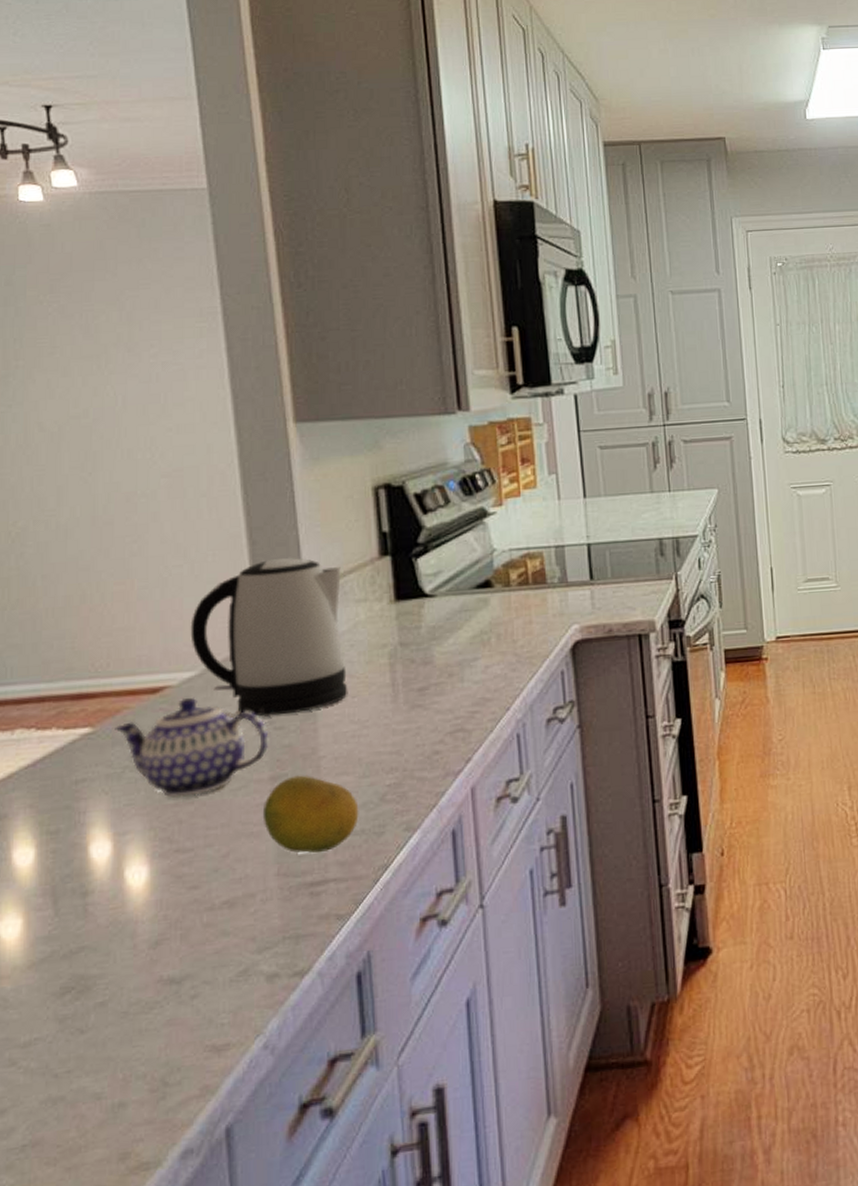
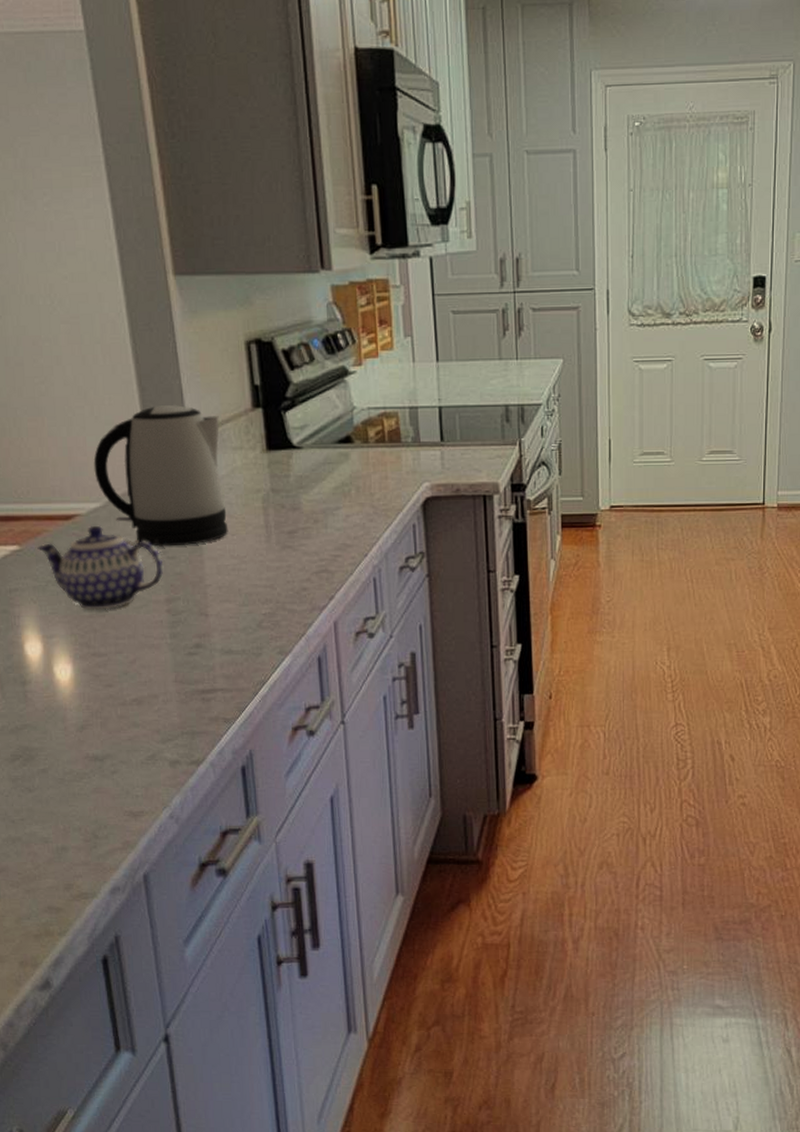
fruit: present [262,775,359,853] -> none [161,599,240,667]

